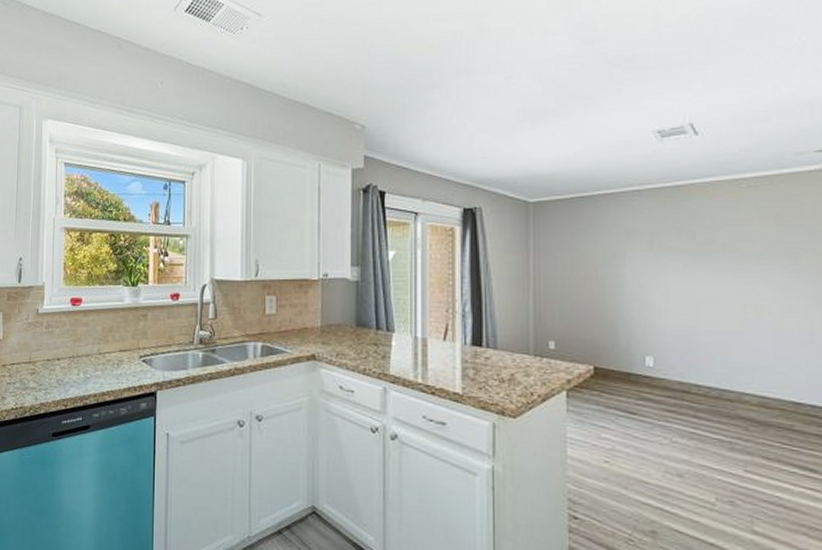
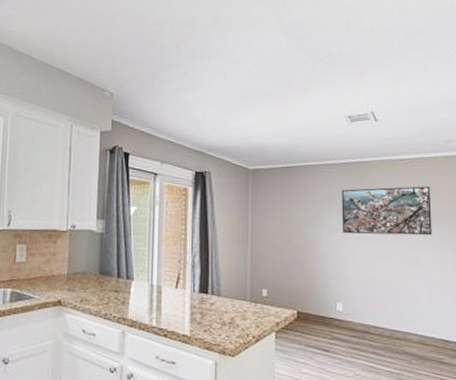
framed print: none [649,212,777,274] -> present [341,186,432,236]

